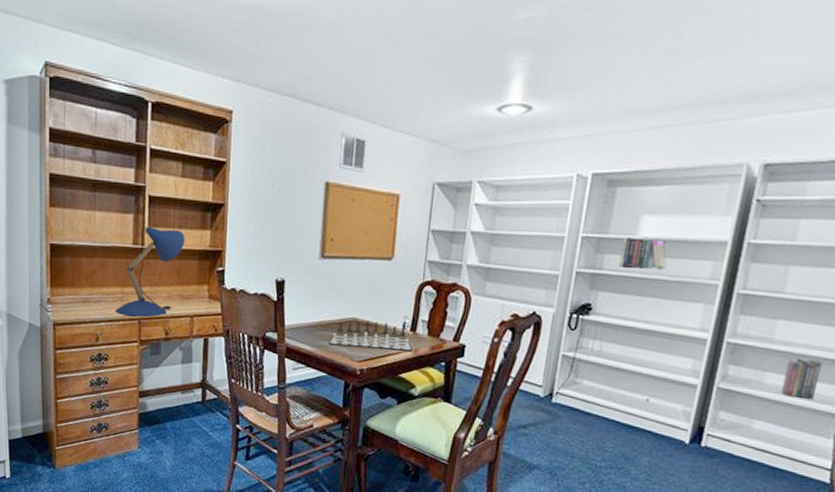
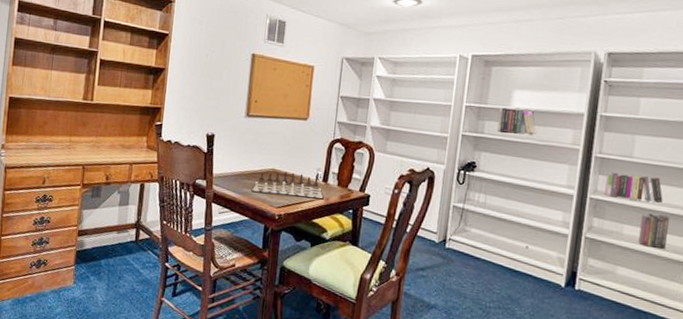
desk lamp: present [116,226,185,318] -> none [63,85,129,164]
books: none [745,311,817,347] -> present [605,172,663,204]

